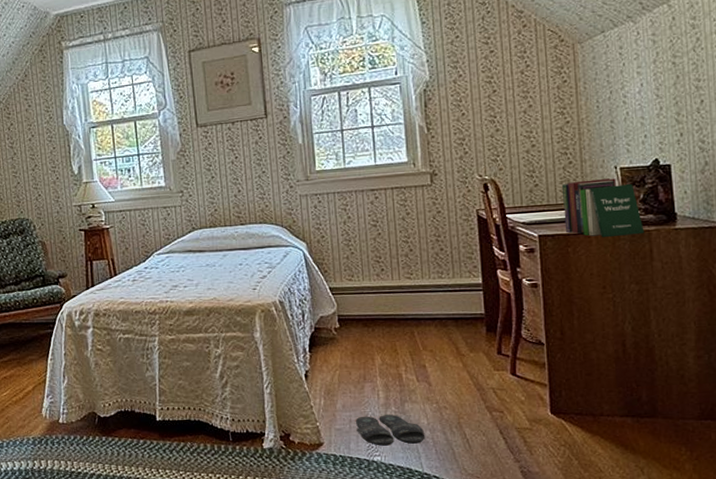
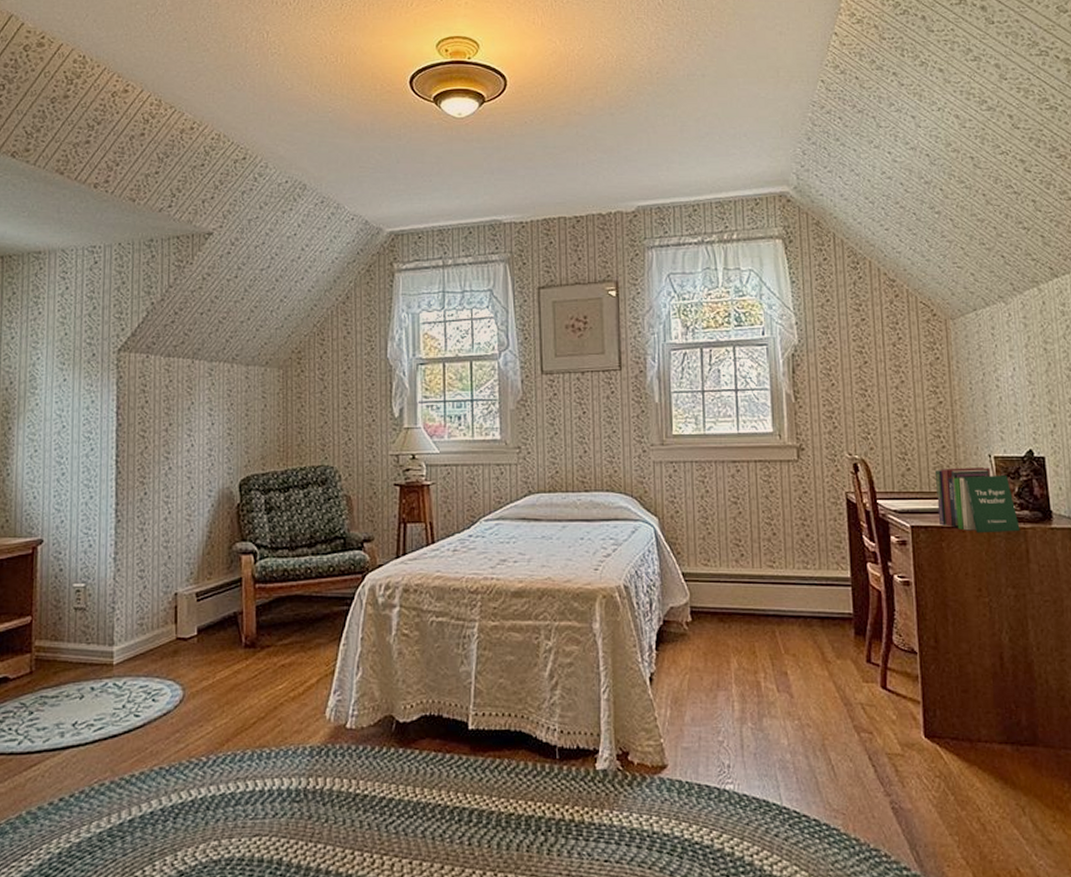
slippers: present [356,414,425,446] -> none [706,732,785,771]

